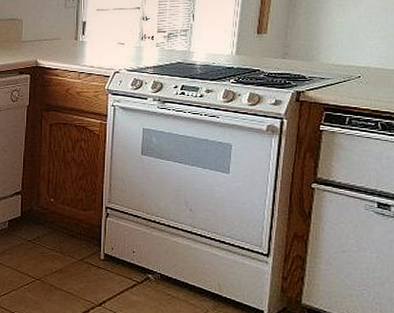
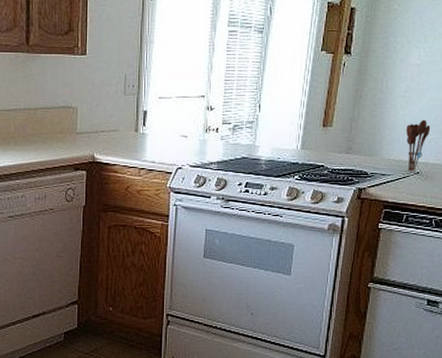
utensil holder: none [344,26,371,75] -> present [406,119,431,171]

